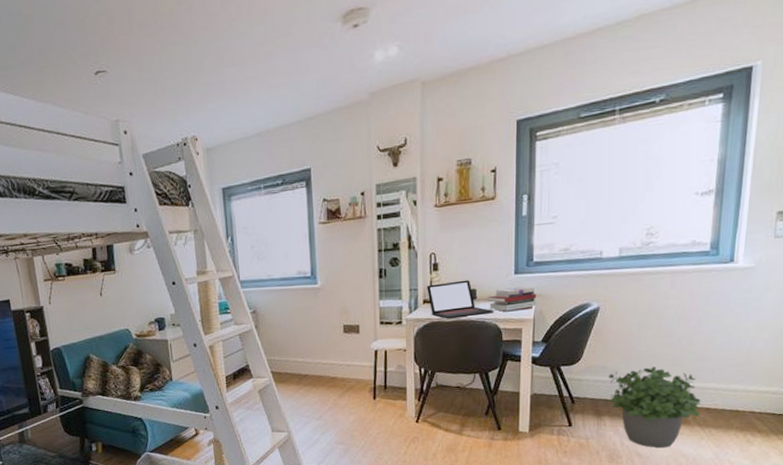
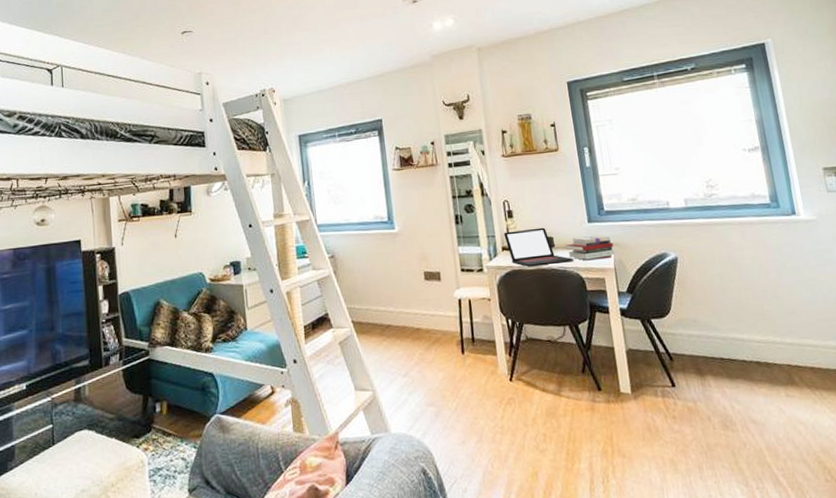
potted plant: present [608,366,701,448] -> none [702,320,805,414]

